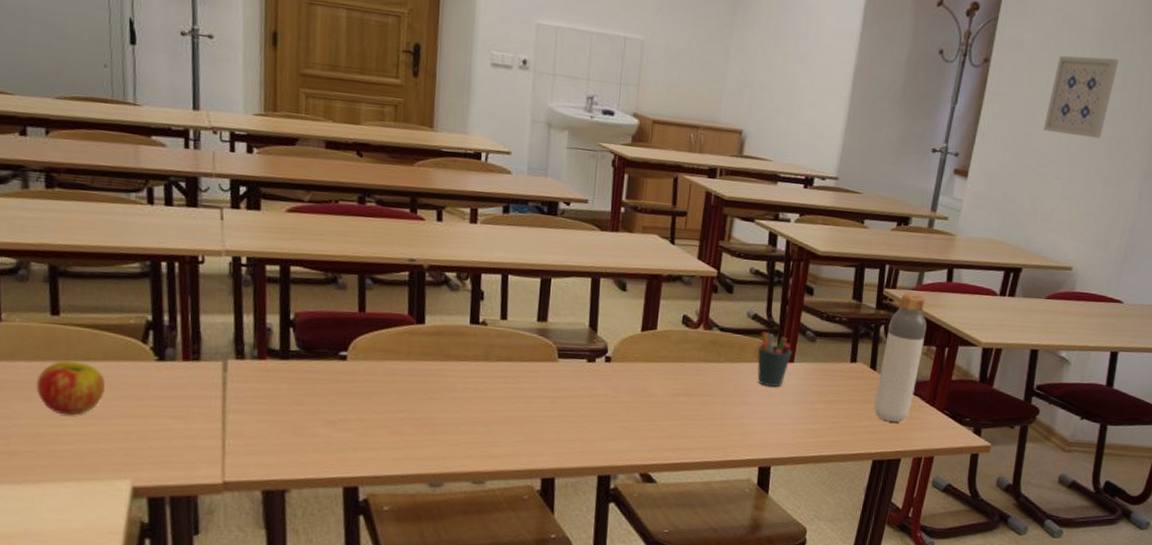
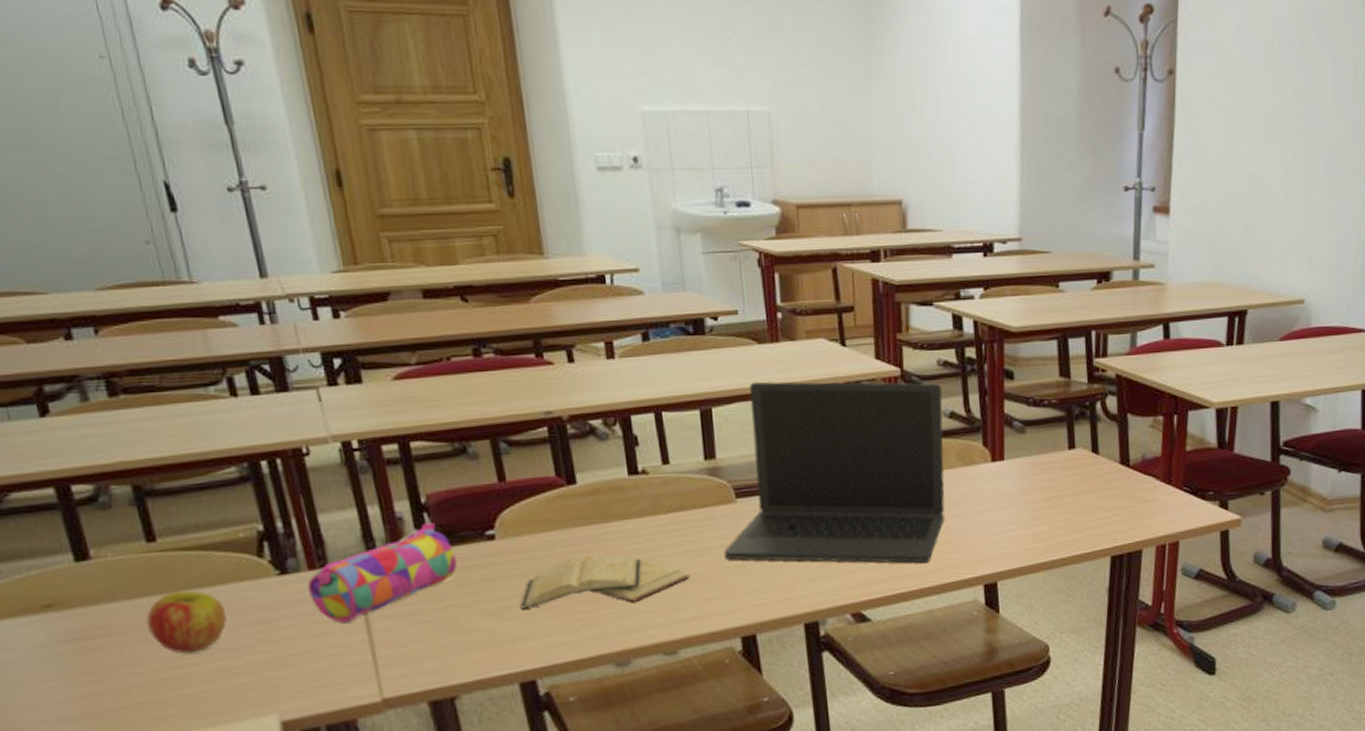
pencil case: none [178,337,310,411] -> present [307,523,457,623]
diary: none [357,386,508,433] -> present [520,554,691,609]
laptop: none [539,262,750,440] -> present [723,381,945,563]
pen holder: present [757,332,793,387] -> none [960,430,1001,492]
bottle: present [874,292,927,423] -> none [1102,358,1149,510]
wall art: present [1043,55,1119,139] -> none [1248,46,1325,146]

